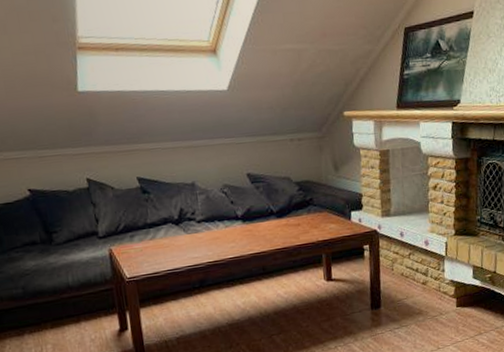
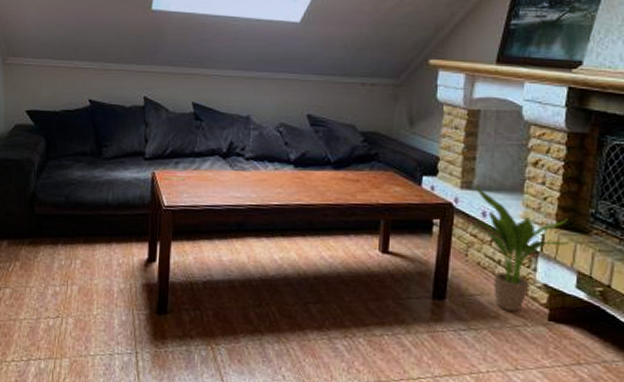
potted plant: none [393,212,467,307] -> present [473,185,573,312]

